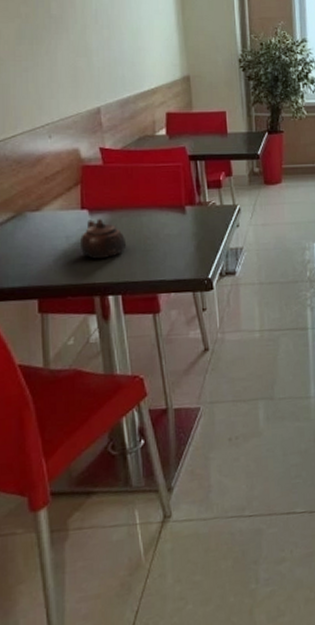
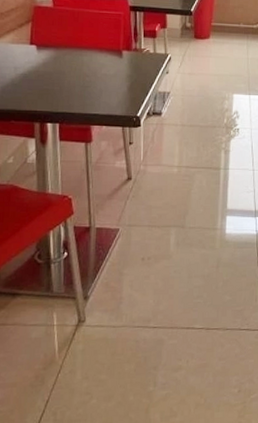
teapot: present [80,219,127,259] -> none [26,54,68,90]

